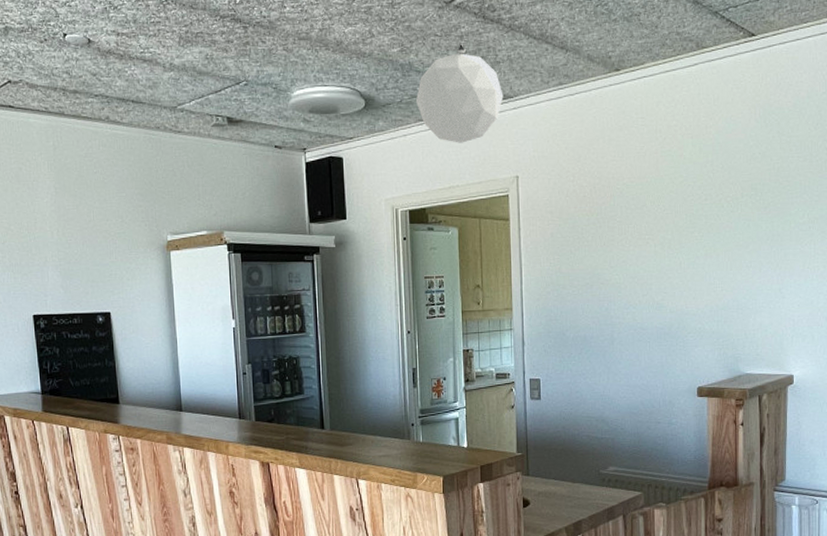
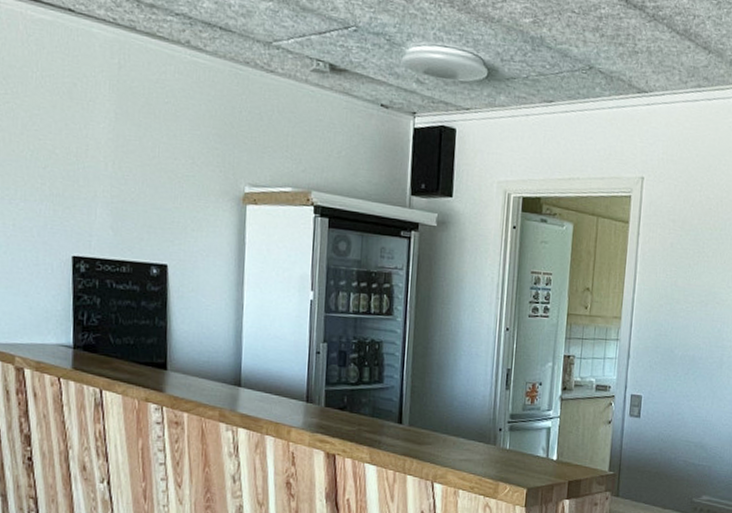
pendant lamp: present [415,44,504,143] -> none [543,26,638,133]

